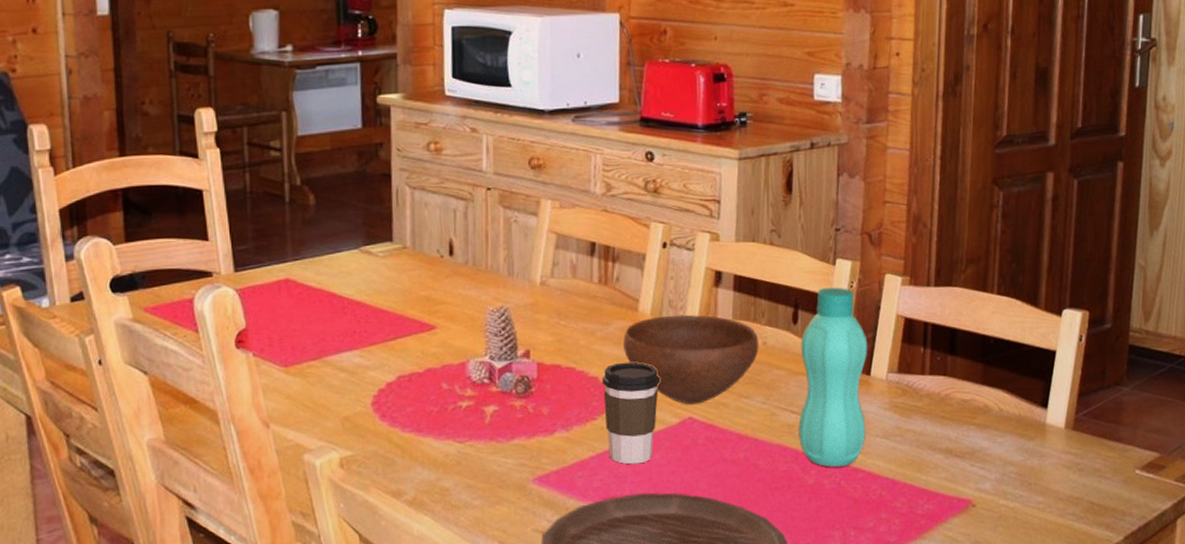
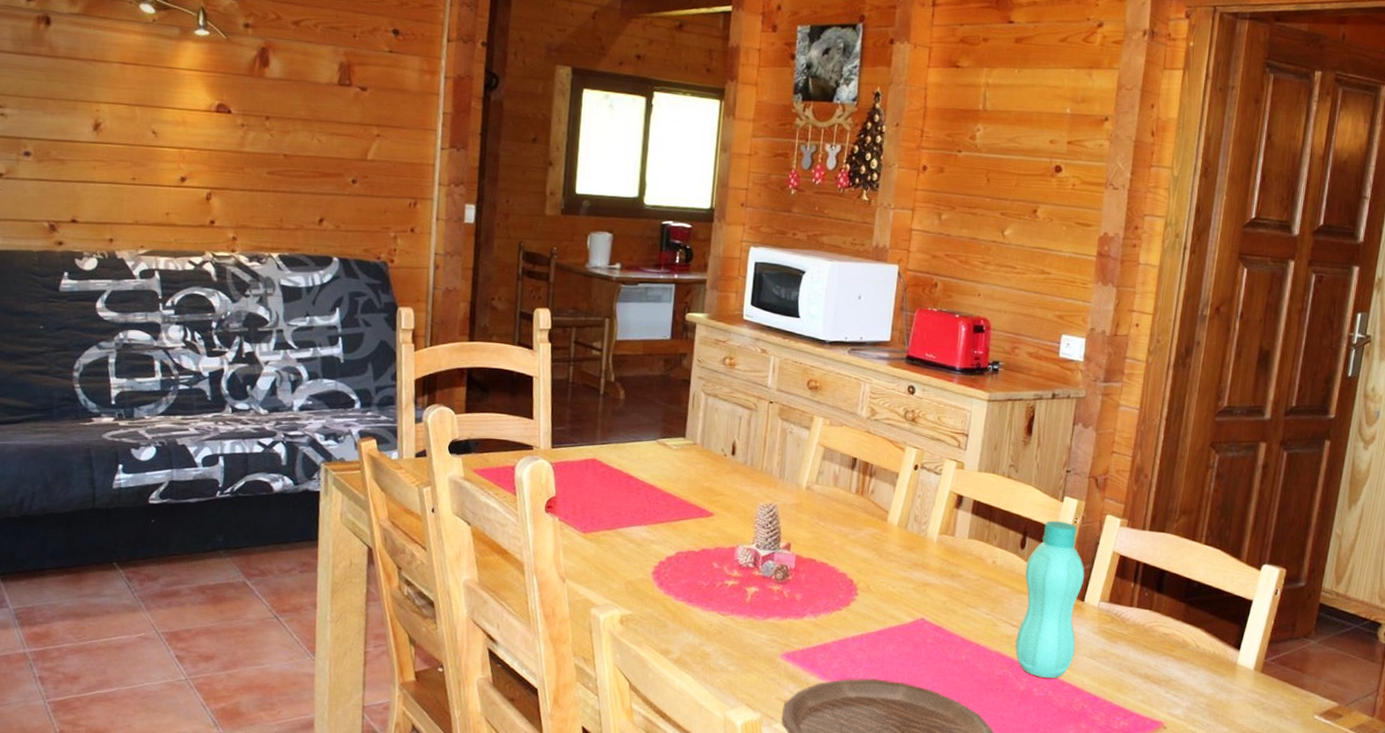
coffee cup: present [601,362,660,465] -> none [848,563,900,653]
bowl: present [623,314,759,405] -> none [871,528,989,608]

